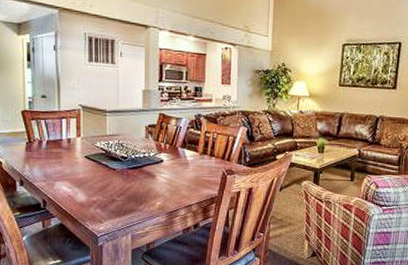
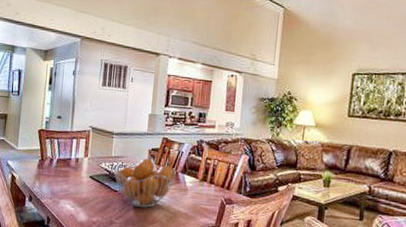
fruit basket: none [111,135,176,184] -> present [114,158,177,208]

